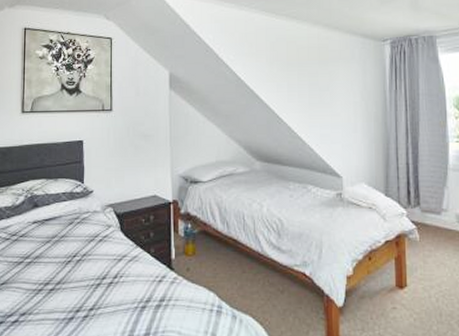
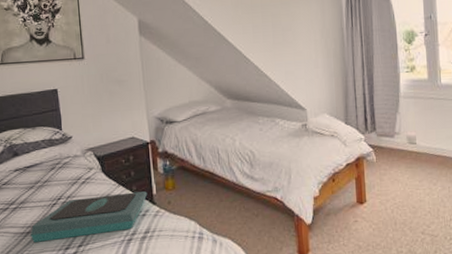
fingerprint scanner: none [42,255,166,301] -> present [30,191,148,242]

